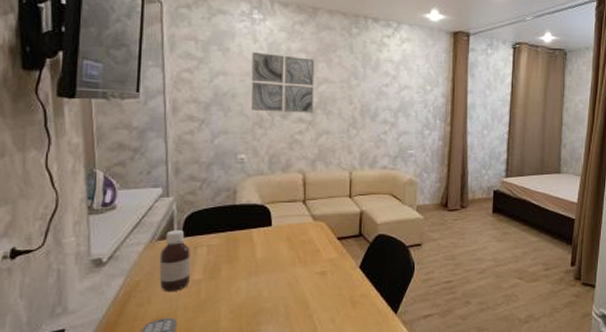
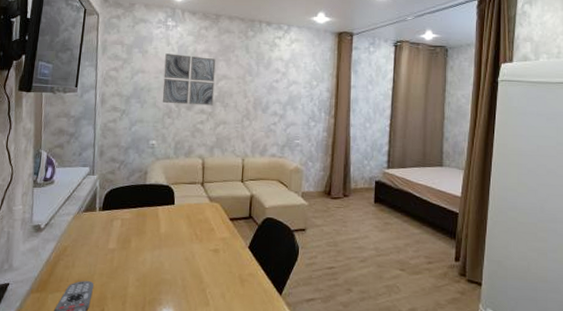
bottle: present [159,230,191,292] -> none [82,204,108,258]

